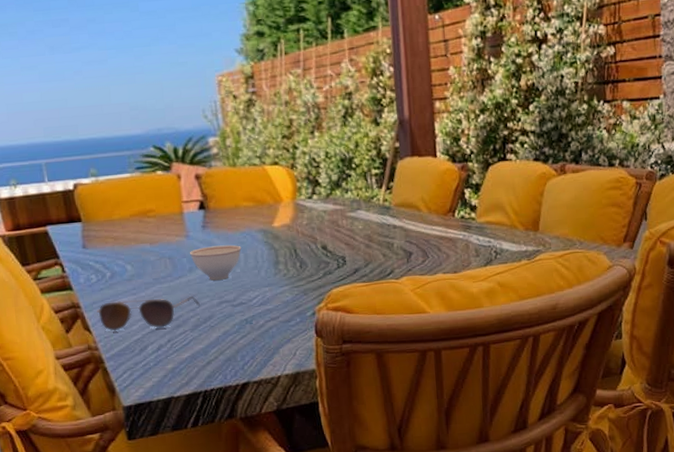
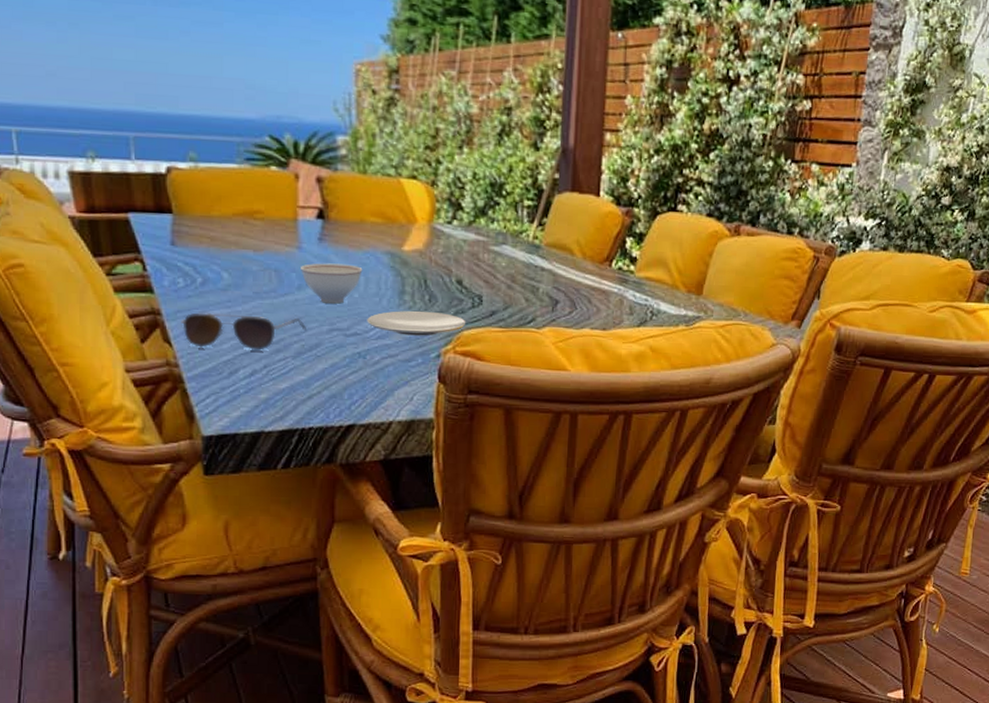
plate: none [249,276,334,300] -> present [367,310,466,336]

